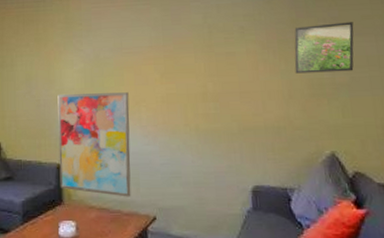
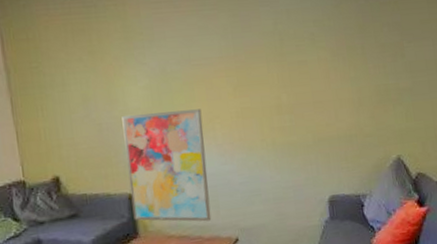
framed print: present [294,22,354,74] -> none [361,26,415,81]

